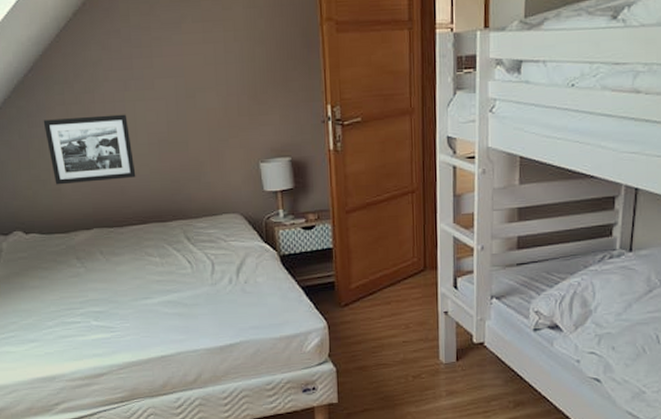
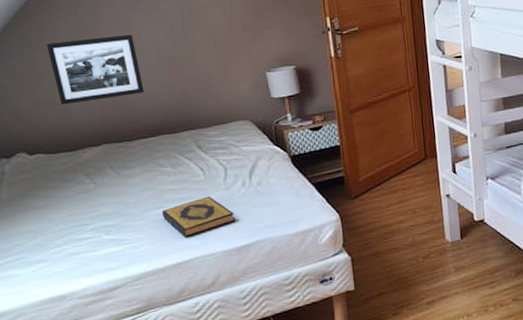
hardback book: none [148,290,221,331] -> present [161,196,236,237]

